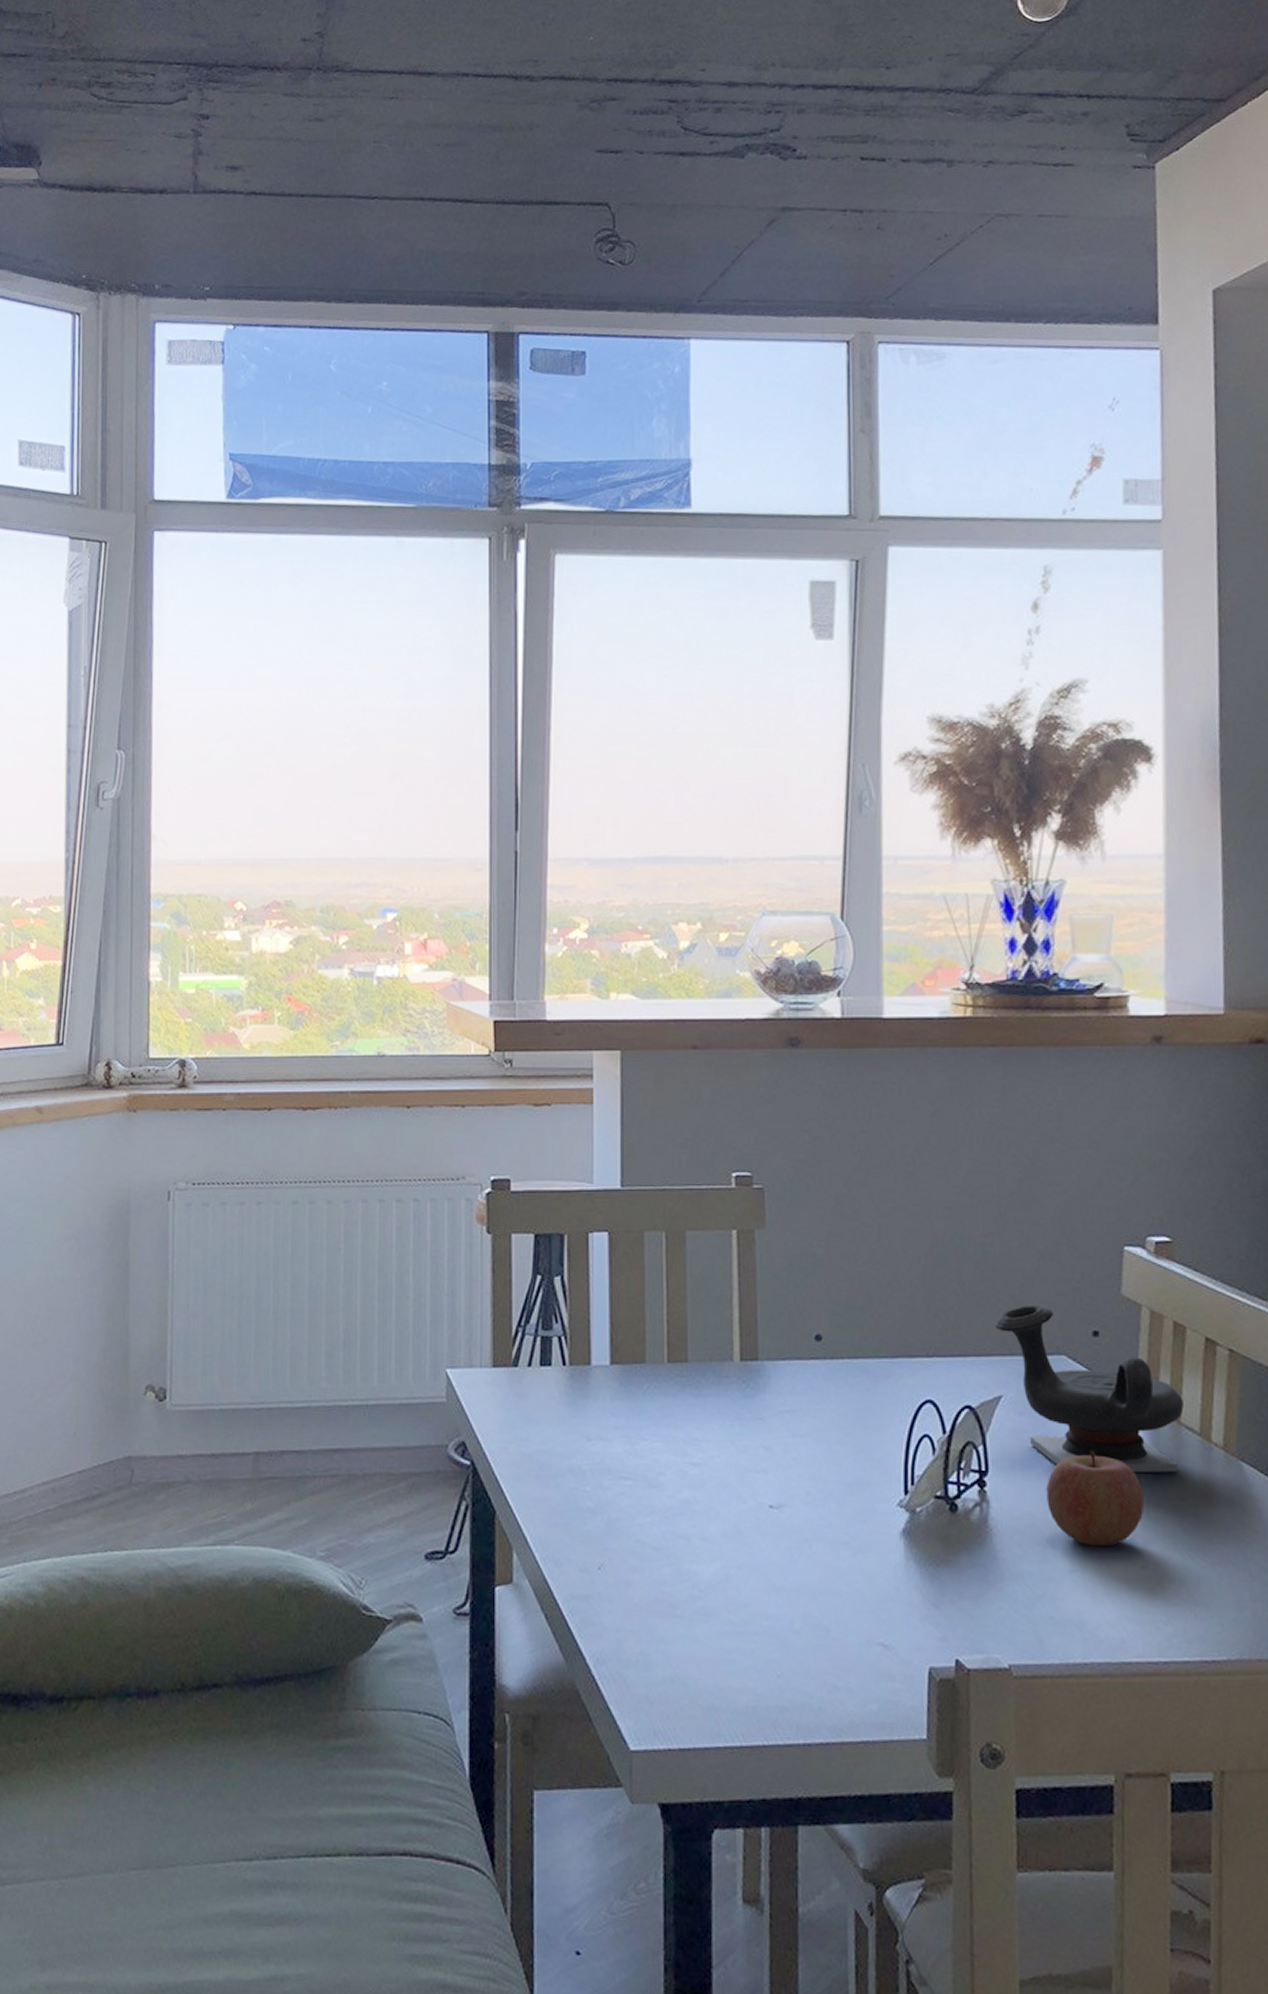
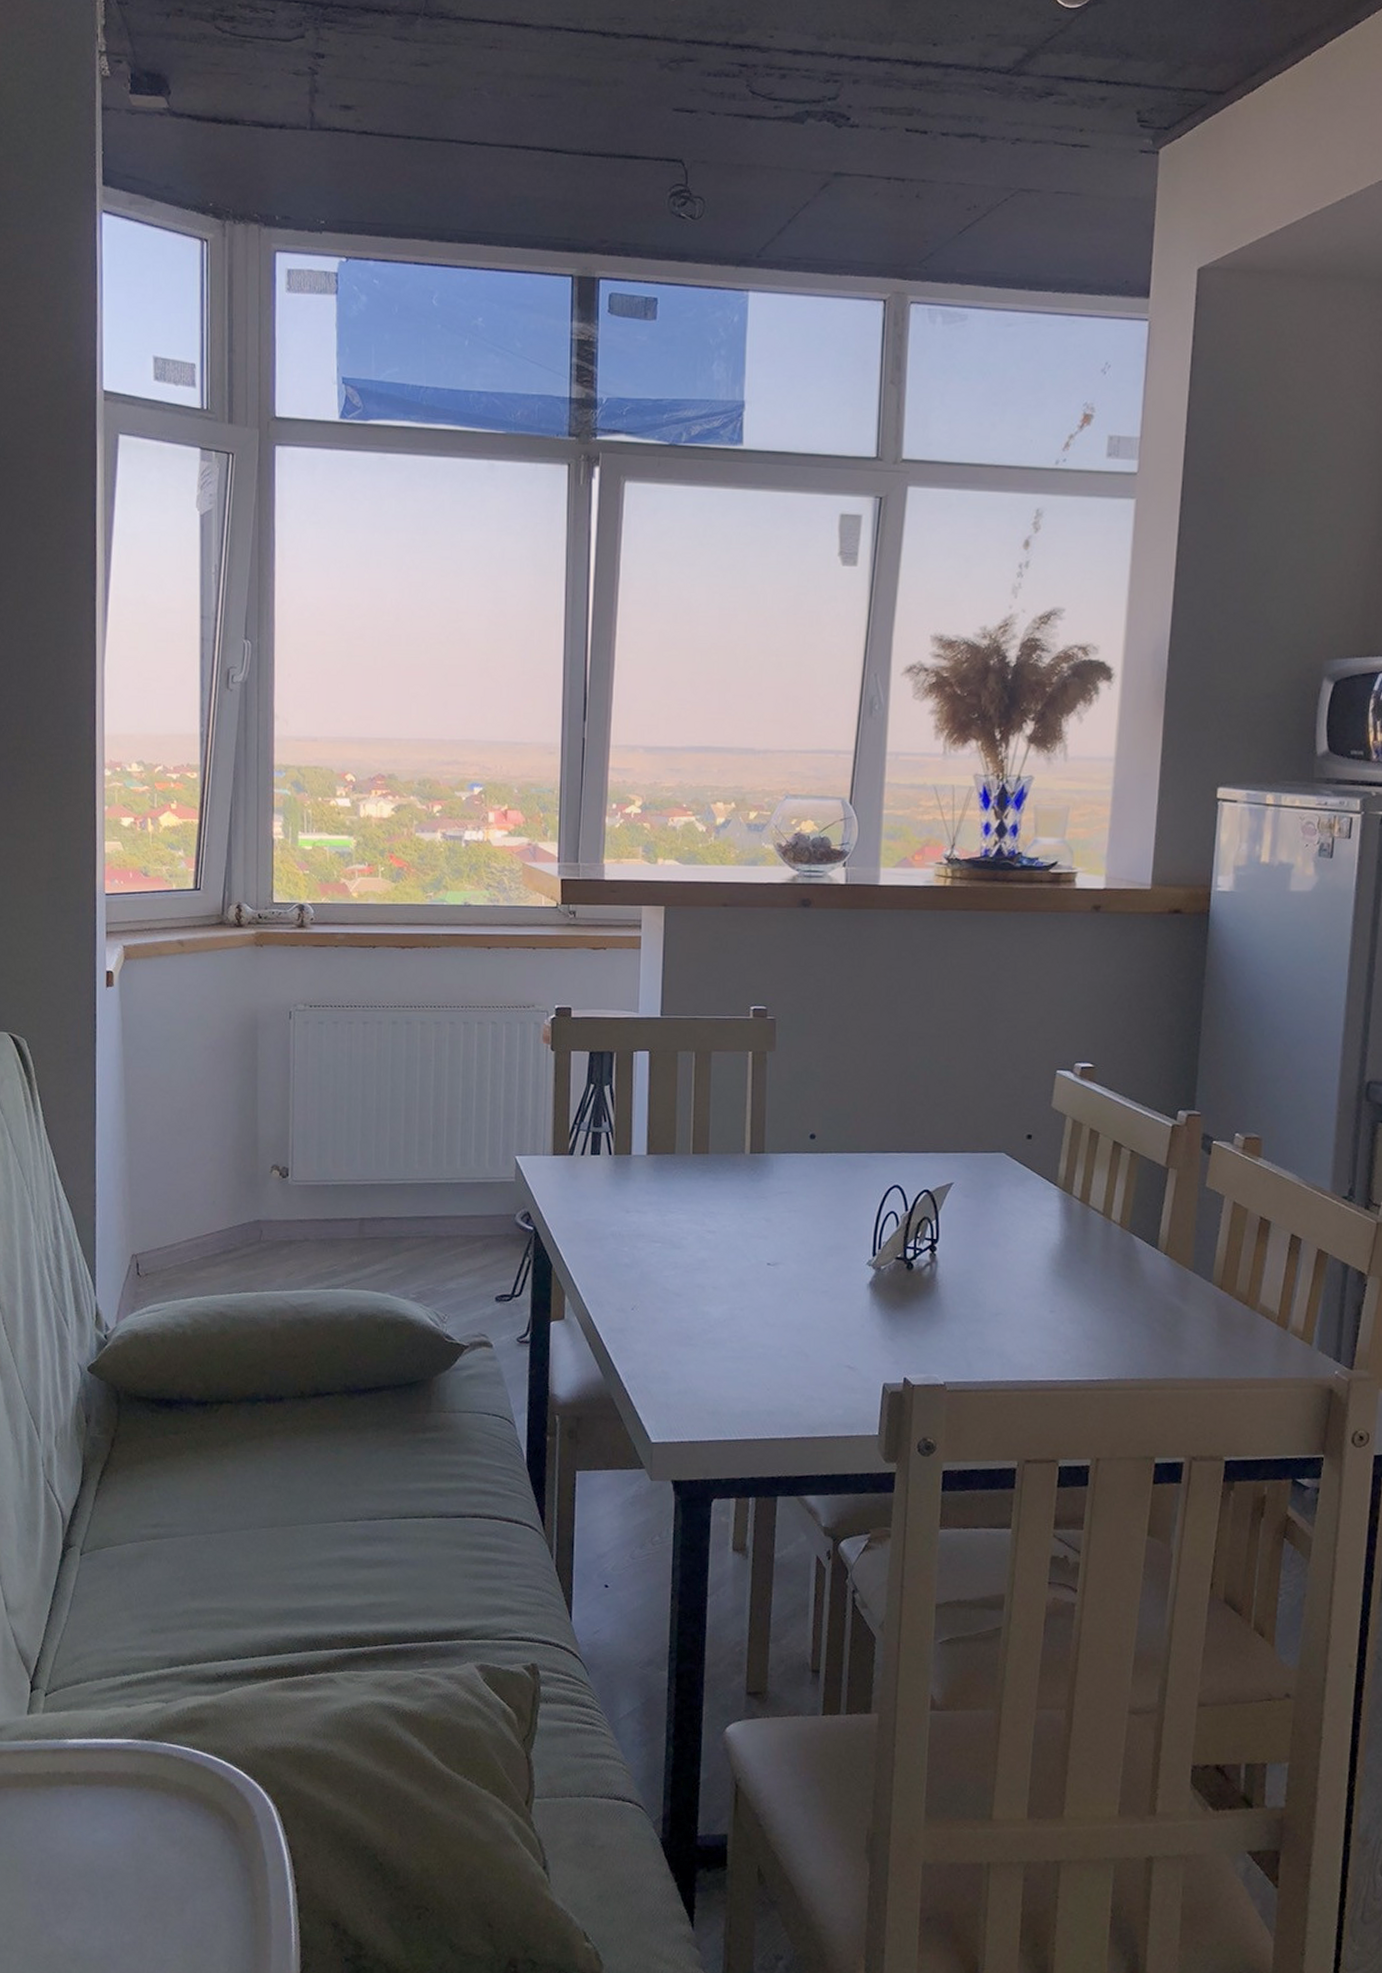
teapot: present [995,1304,1184,1473] -> none [951,1114,1092,1242]
apple: present [1046,1451,1145,1547] -> none [982,1225,1056,1296]

